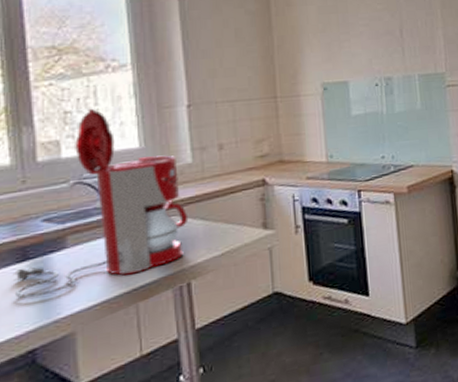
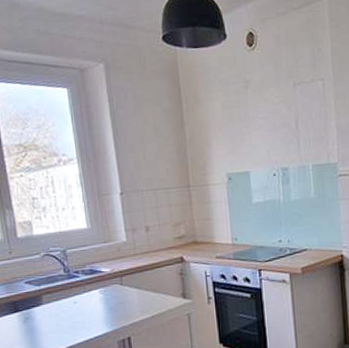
coffee maker: present [12,108,189,299] -> none [9,195,126,340]

